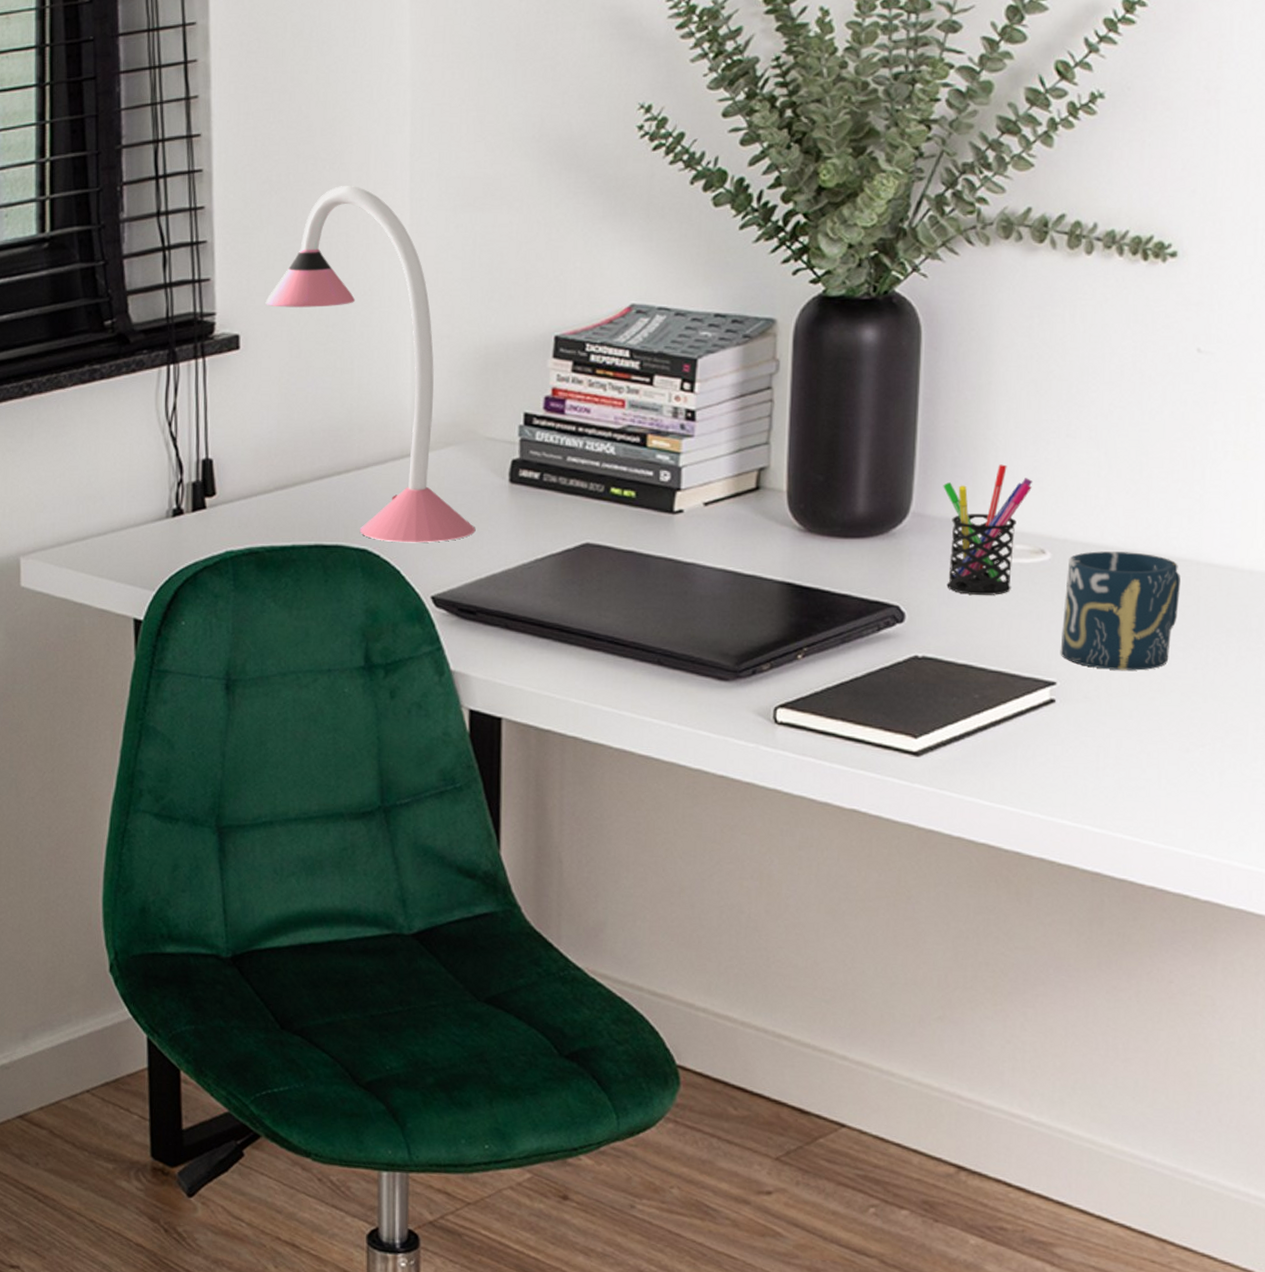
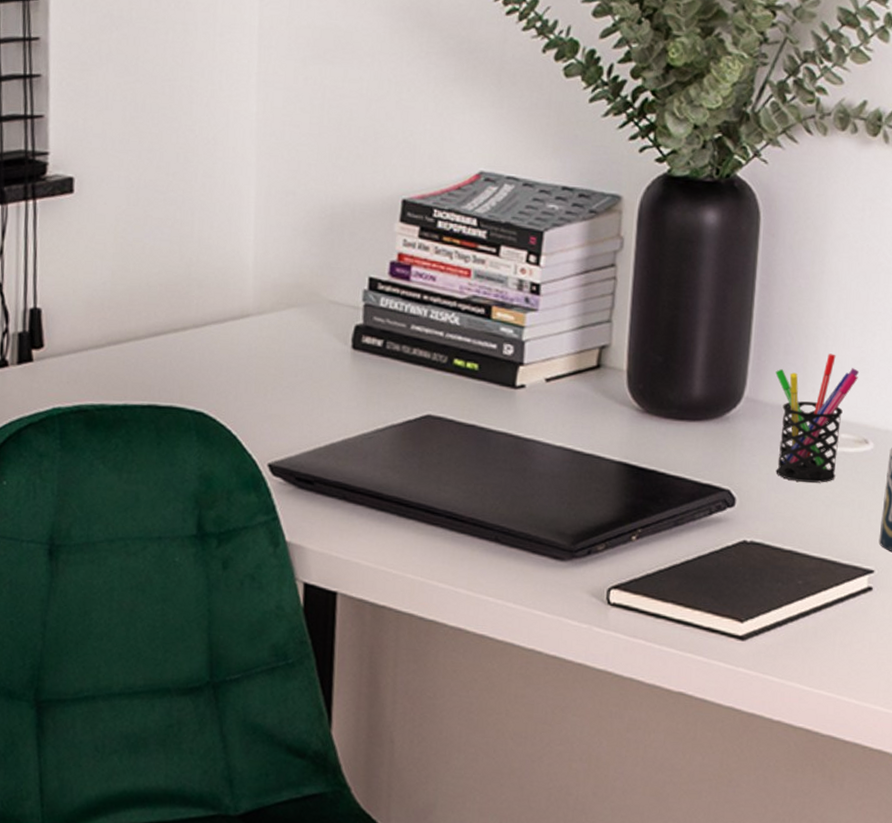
desk lamp: present [265,186,476,543] -> none [102,26,316,408]

